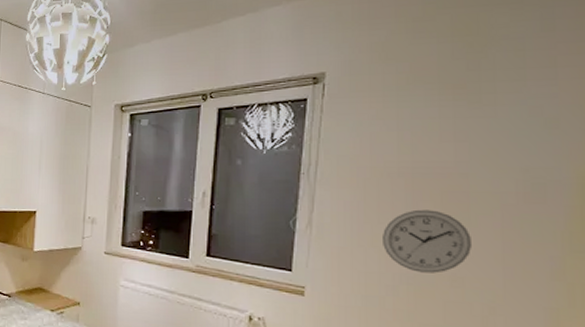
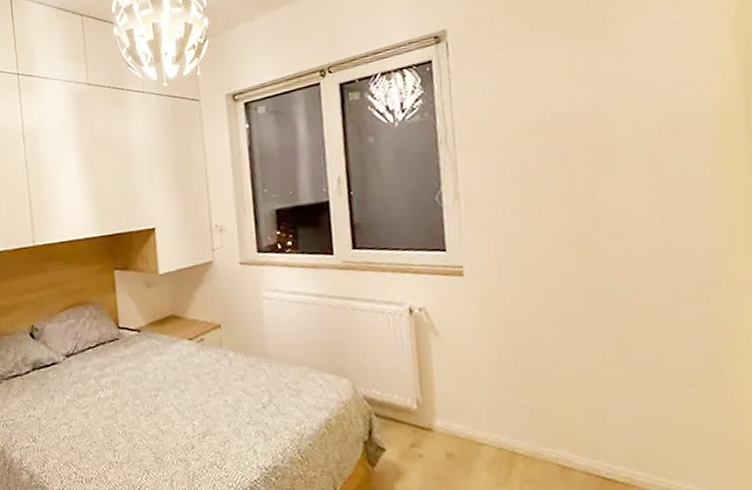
wall clock: present [383,209,471,274] -> none [533,161,626,231]

